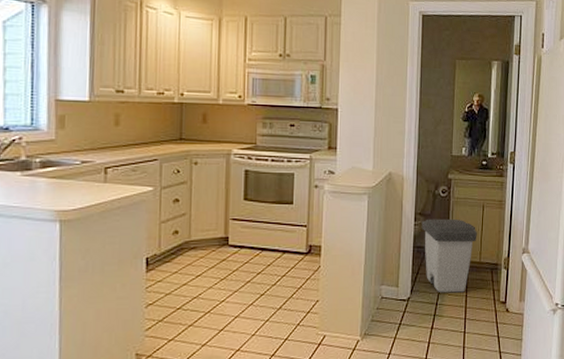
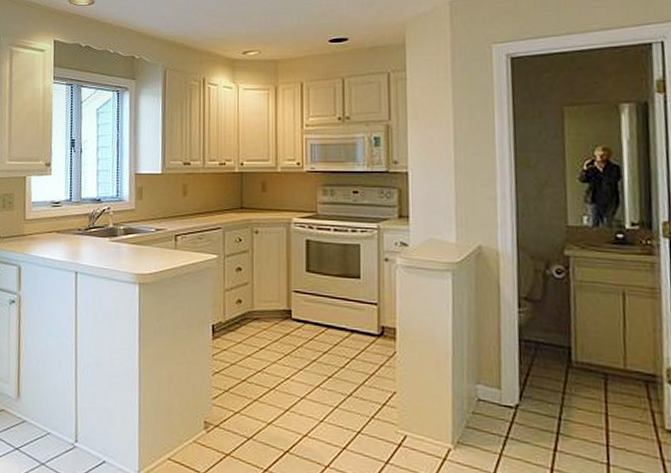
trash can: present [422,218,477,293] -> none [529,305,618,409]

